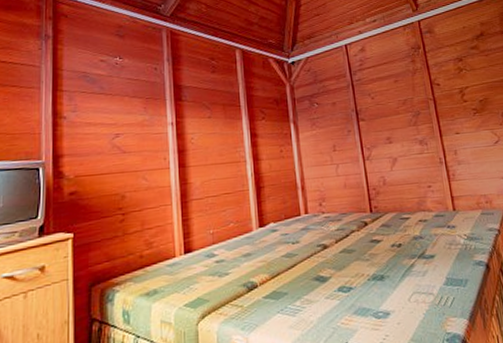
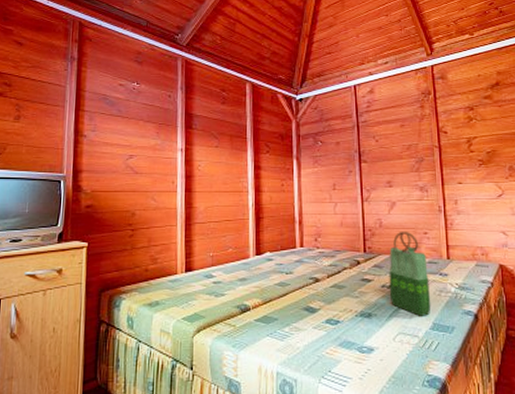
tote bag: none [396,186,443,273] -> present [389,231,431,316]

